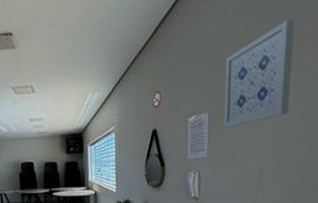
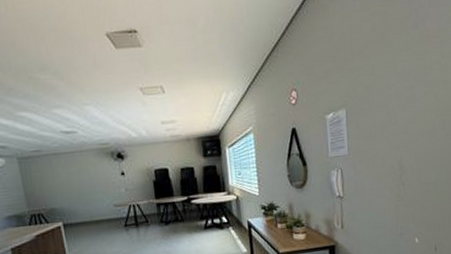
wall art: present [224,19,294,128] -> none [357,16,422,124]

